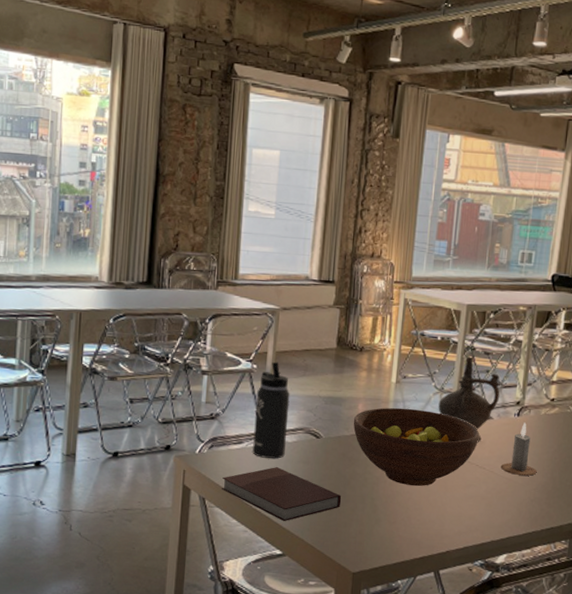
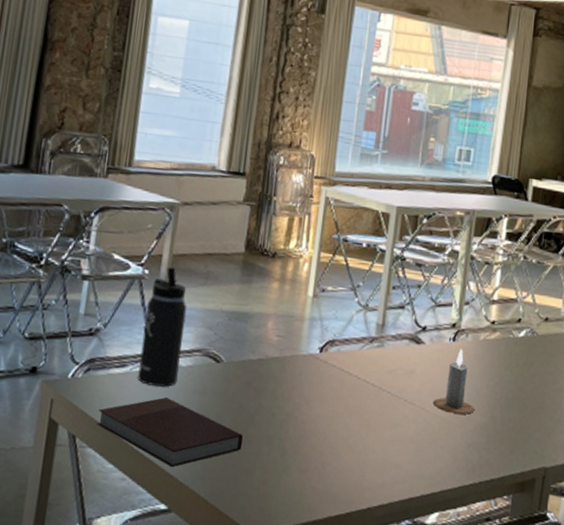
fruit bowl: present [353,407,480,486] -> none [260,326,409,425]
ceremonial vessel: present [438,356,502,443] -> none [361,268,436,372]

